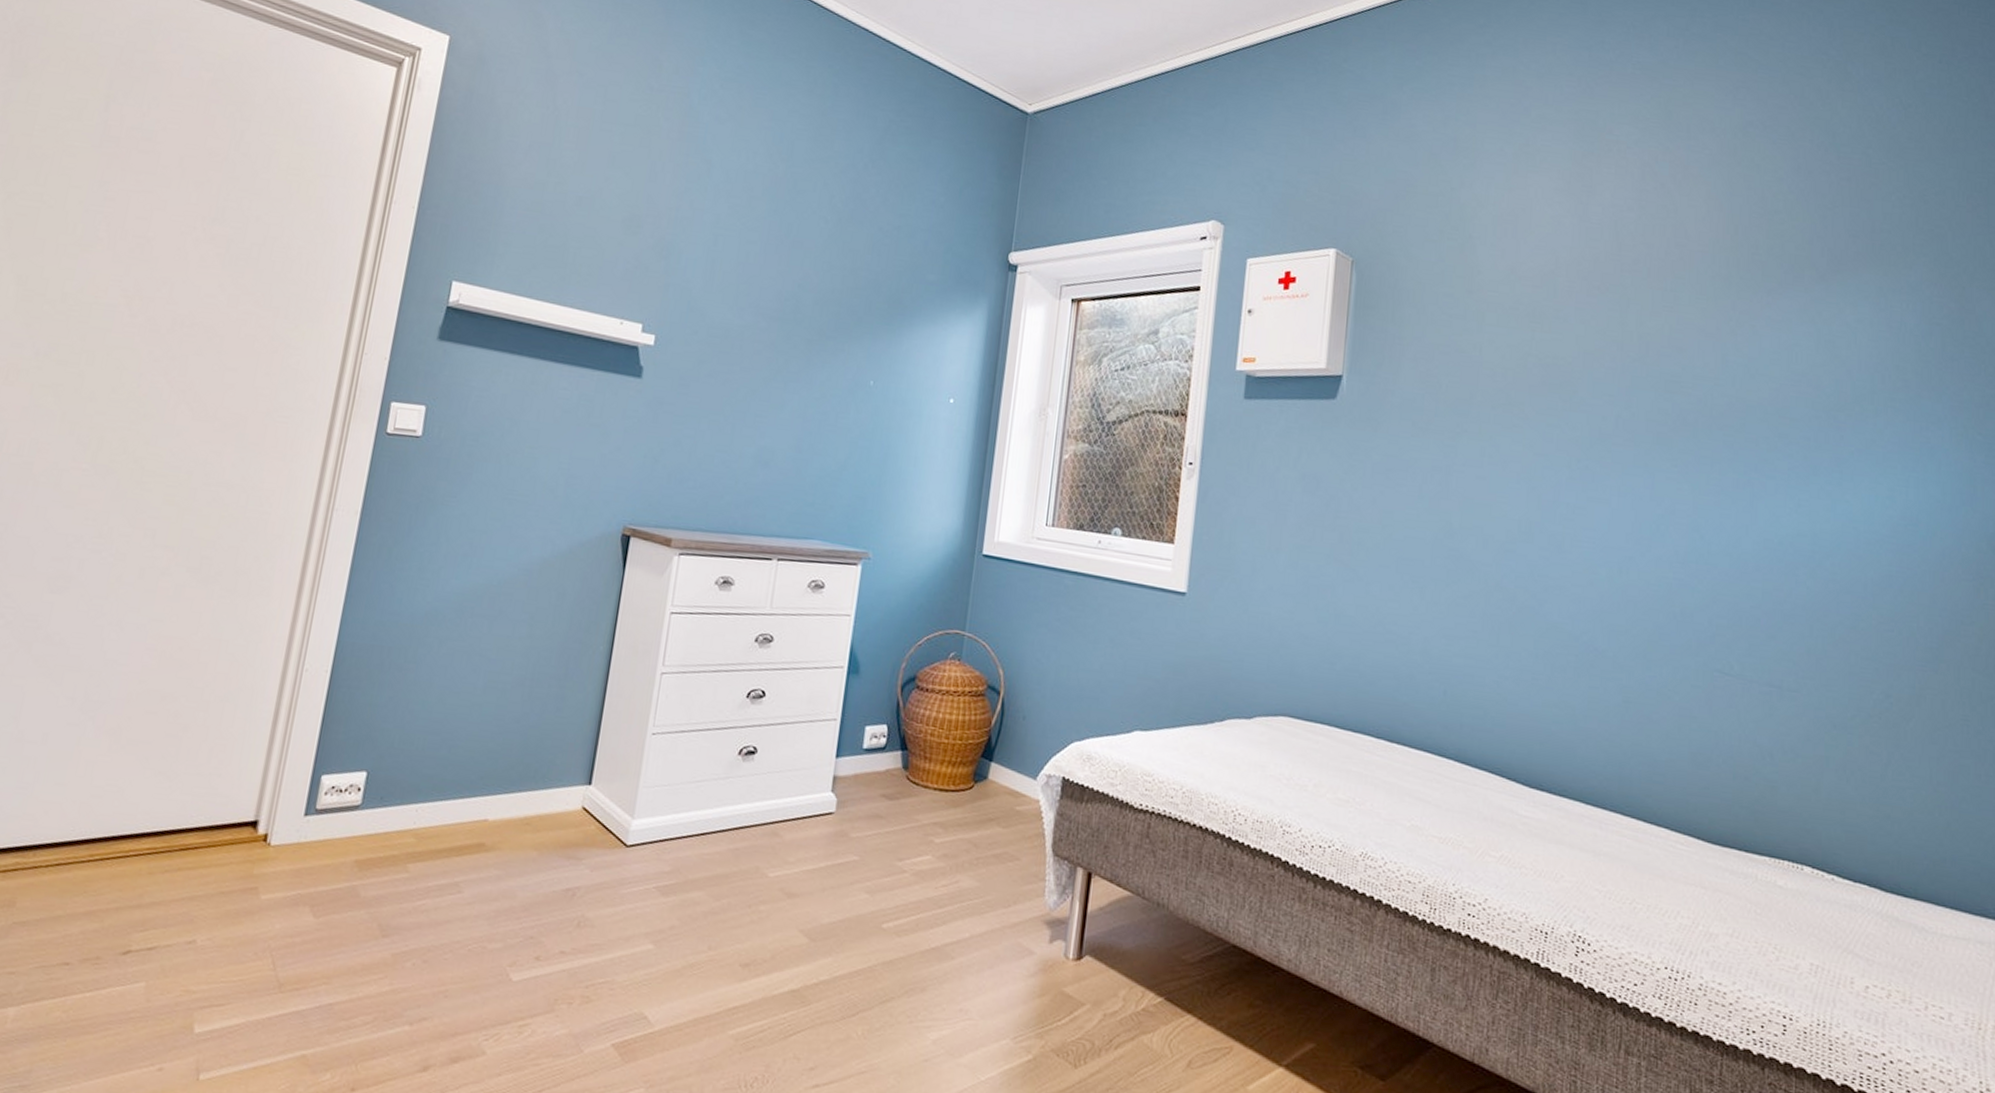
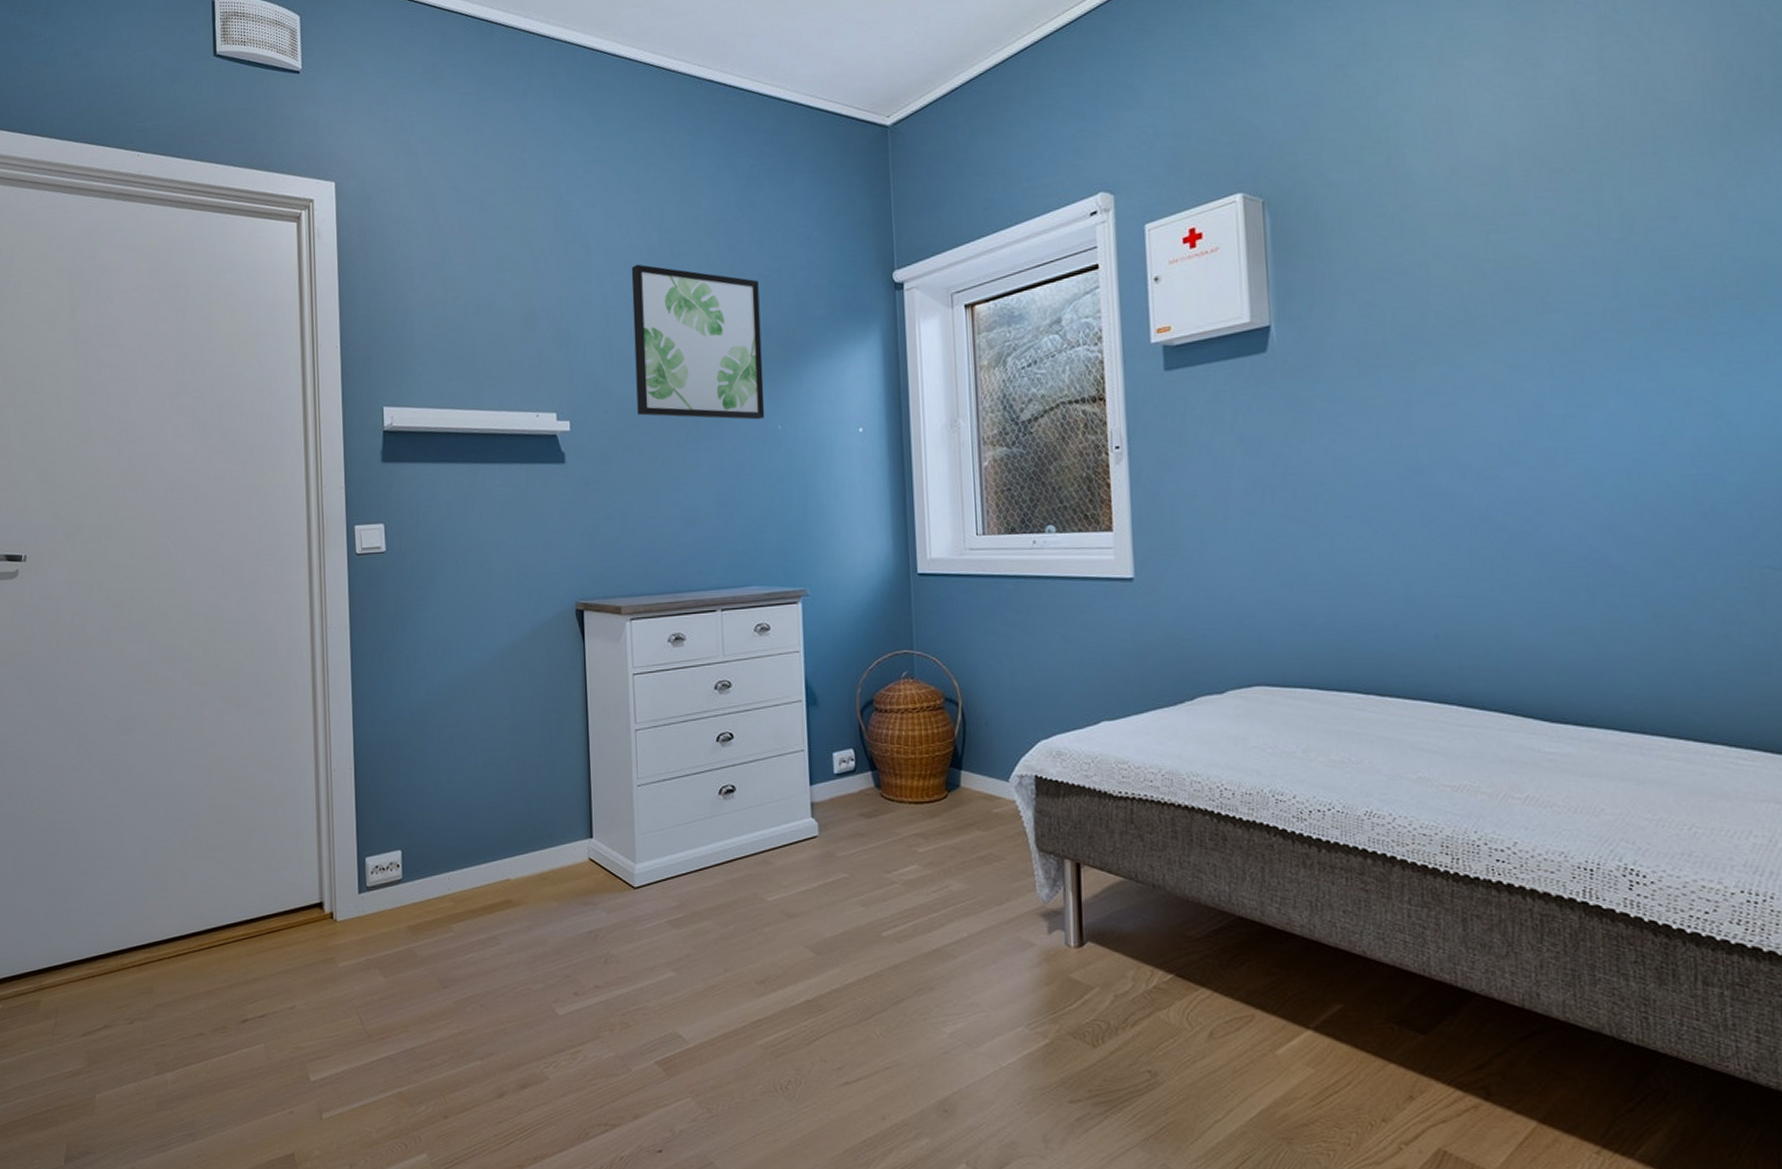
wall art: none [728,190,877,372] -> present [631,264,765,420]

